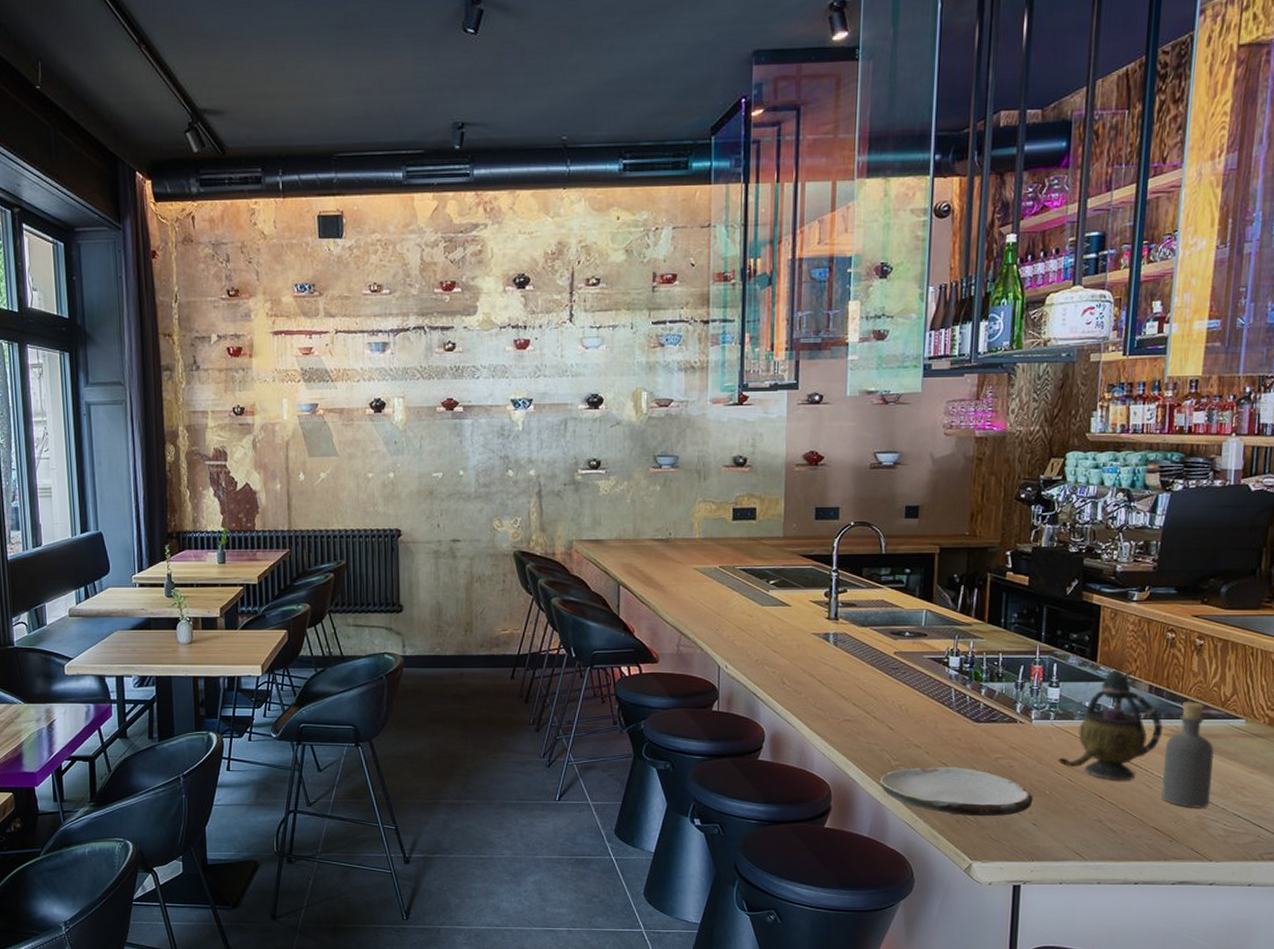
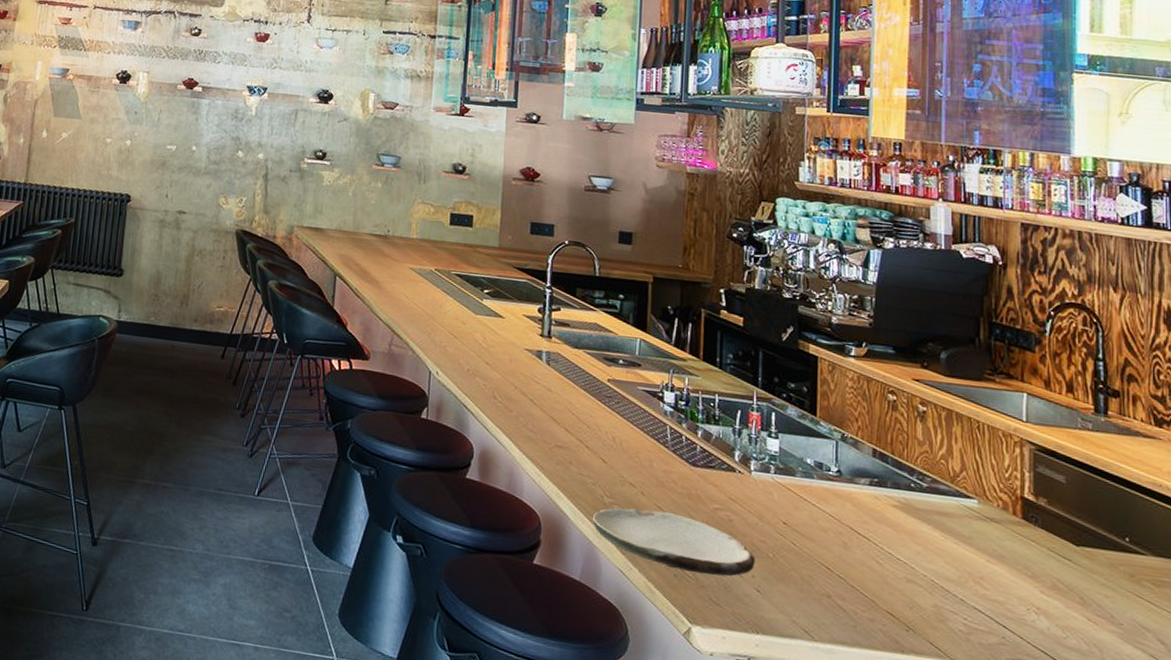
teapot: present [1057,669,1163,781] -> none [780,427,890,553]
bottle: present [1161,702,1215,808] -> none [892,471,948,596]

